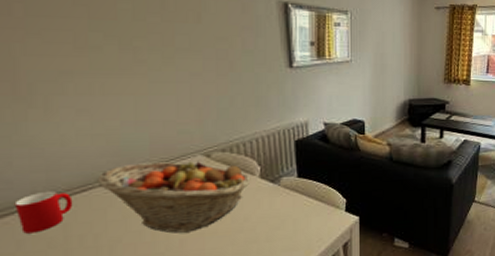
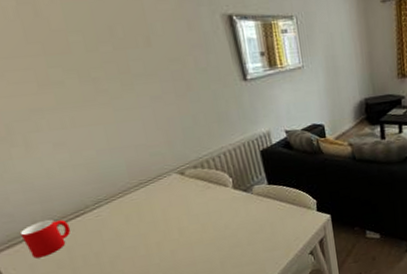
fruit basket: present [97,161,251,233] -> none [86,179,225,246]

